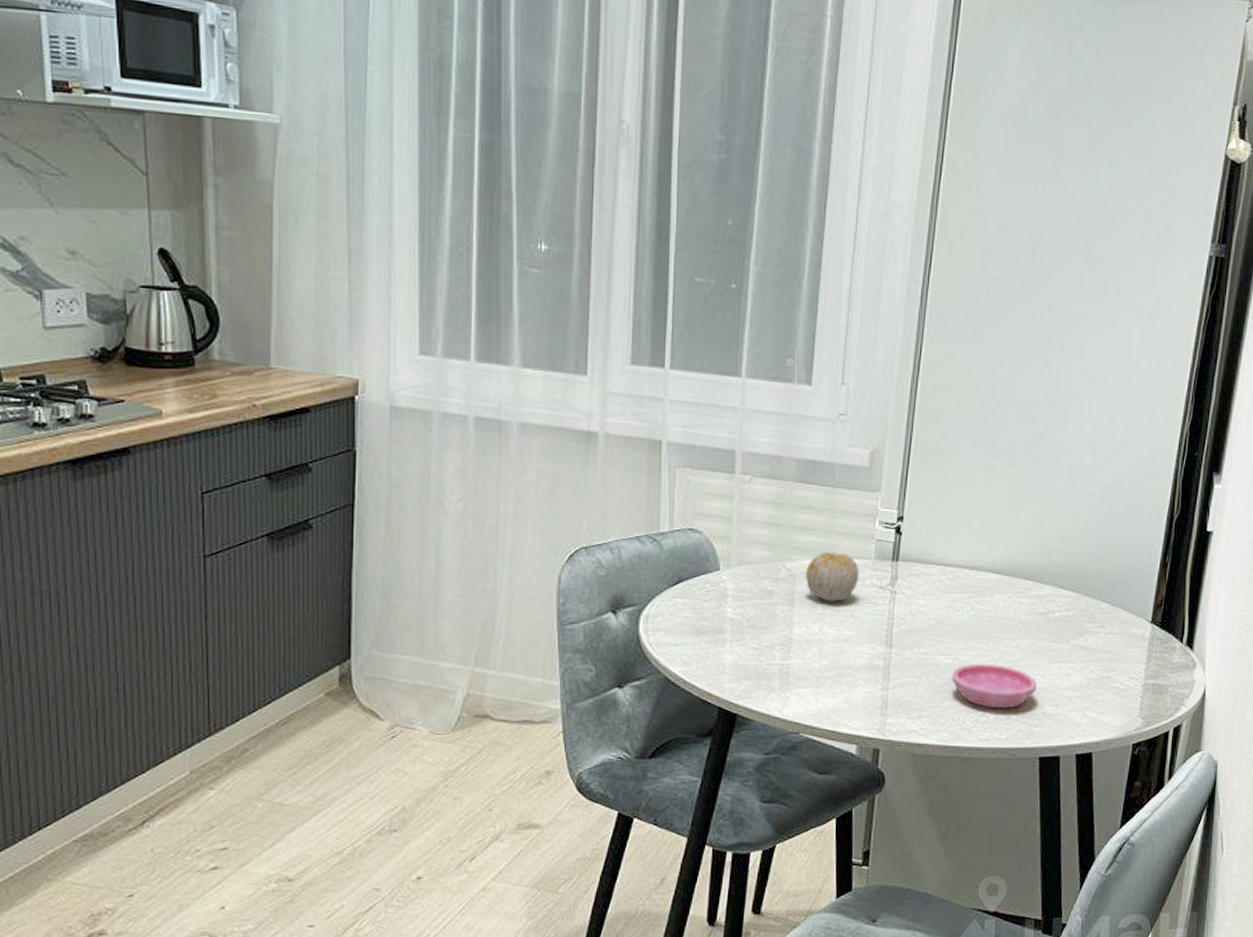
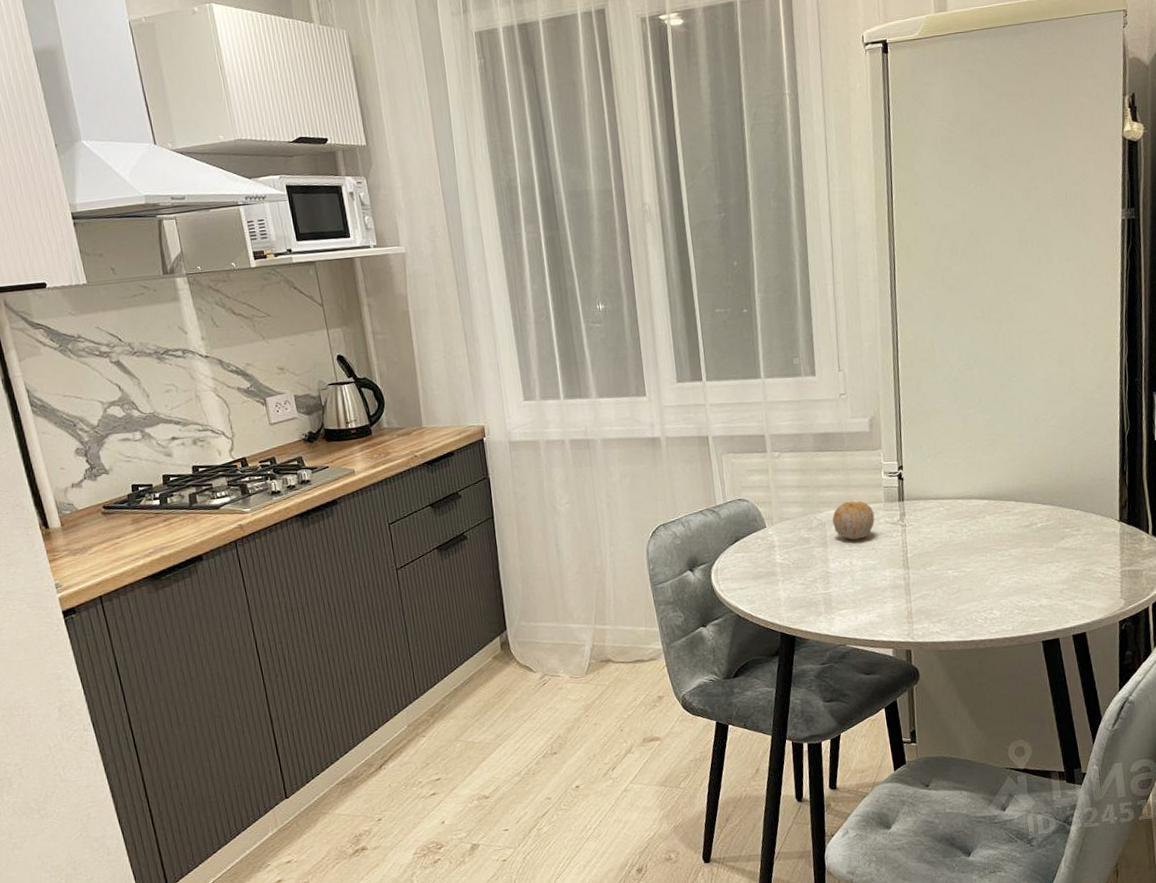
saucer: present [952,663,1037,709] -> none [960,571,1032,607]

